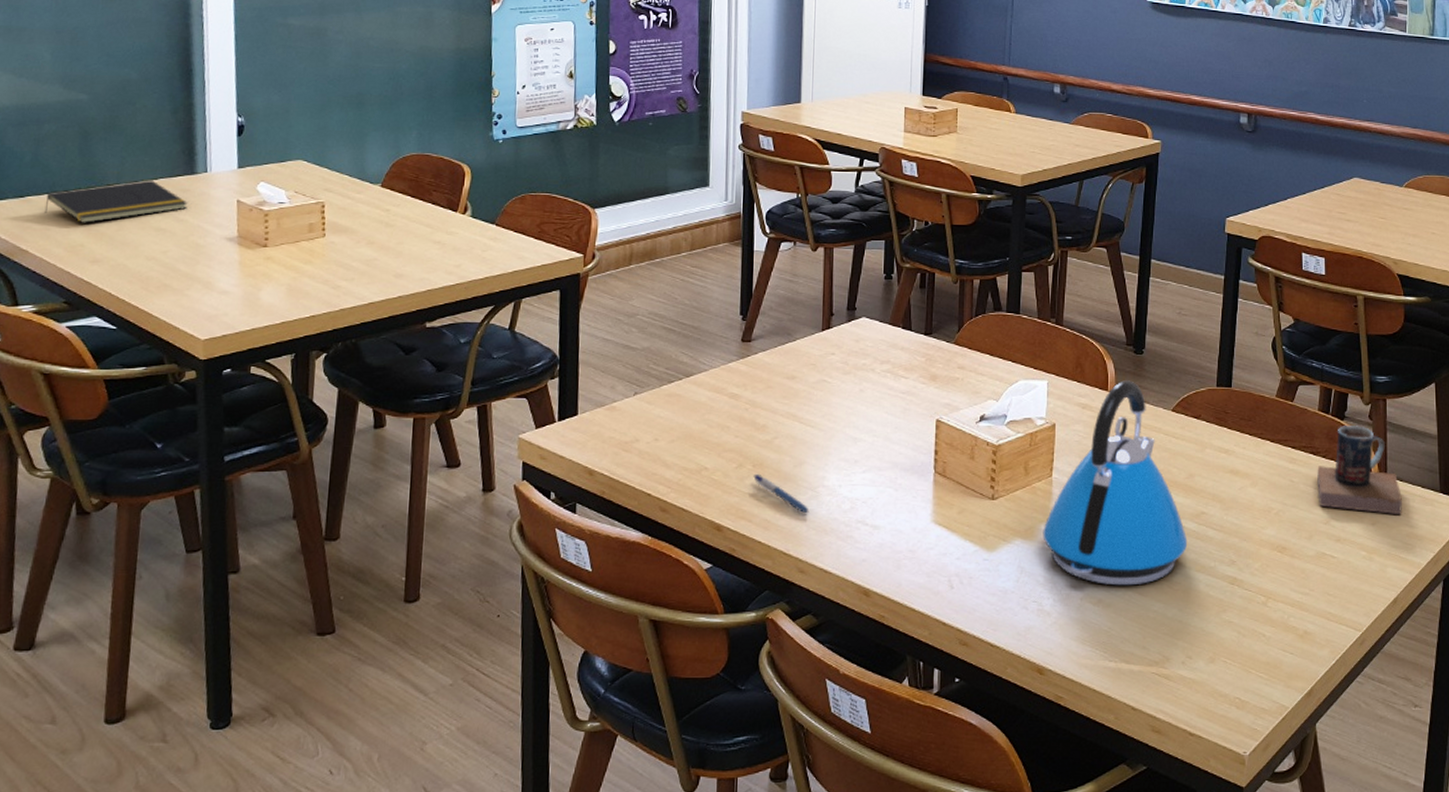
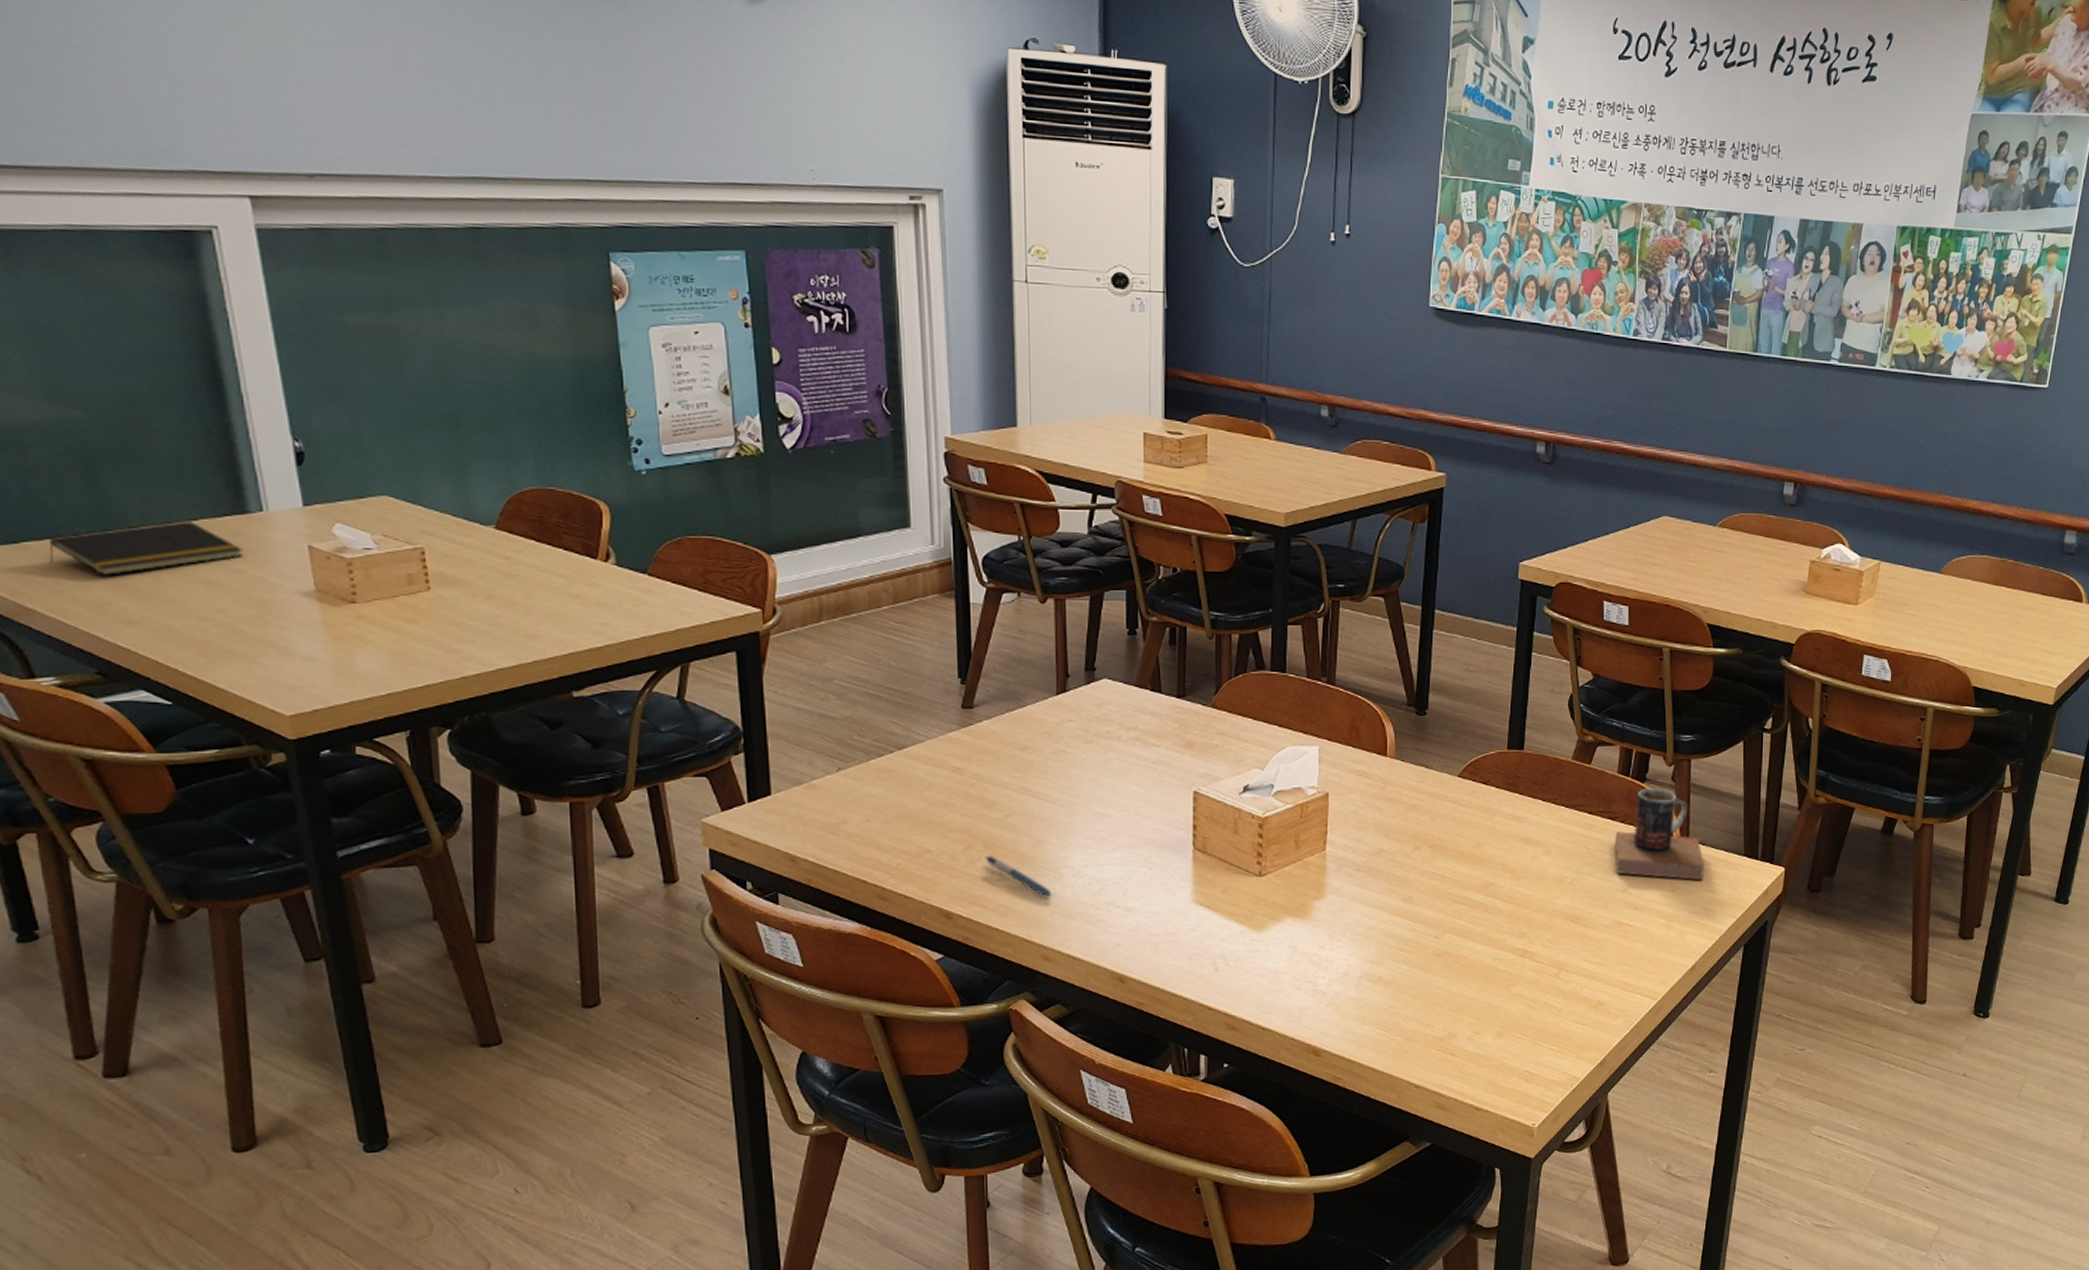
kettle: present [1043,380,1188,586] -> none [1316,744,1475,963]

